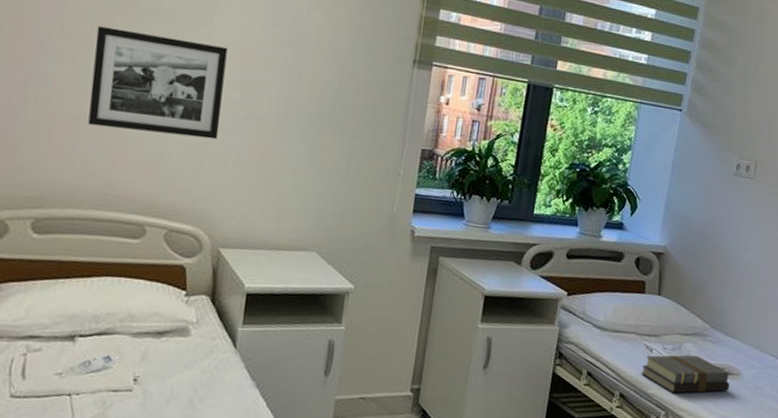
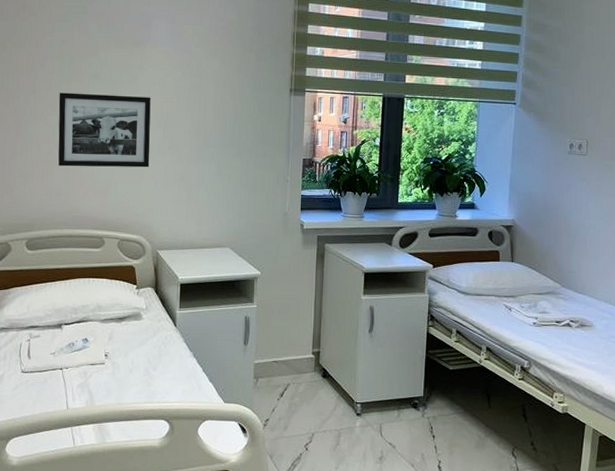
book: present [640,355,730,393] -> none [503,311,584,345]

